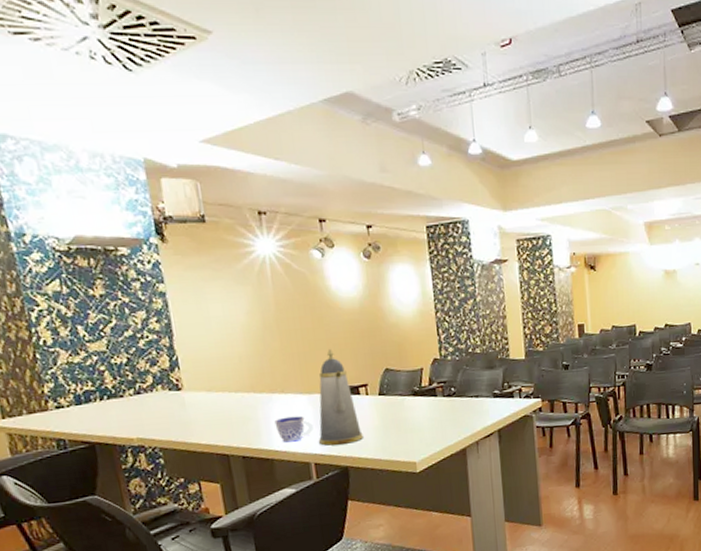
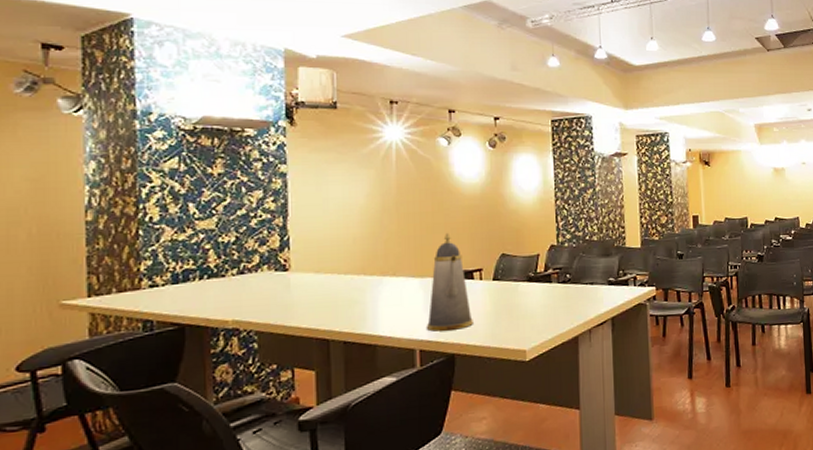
cup: present [274,416,314,443] -> none [382,300,422,328]

